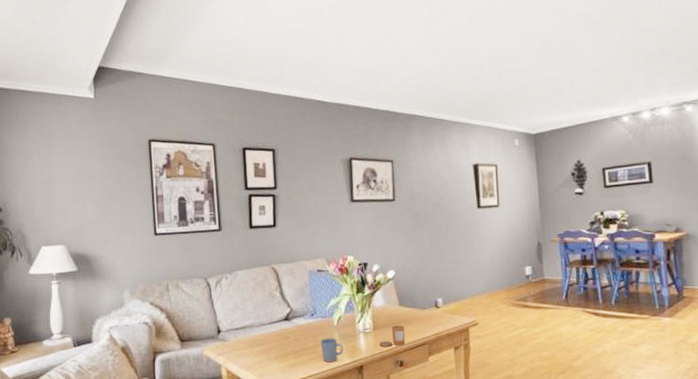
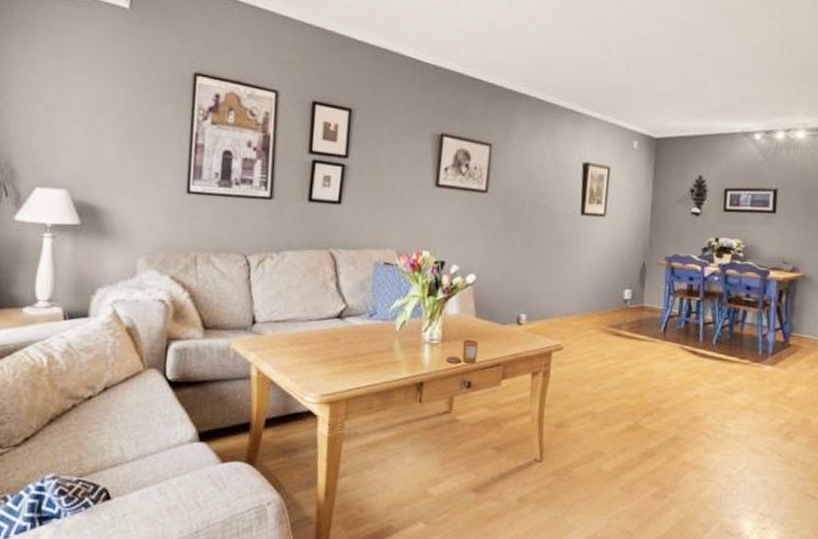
mug: present [320,338,344,363] -> none [376,345,403,375]

